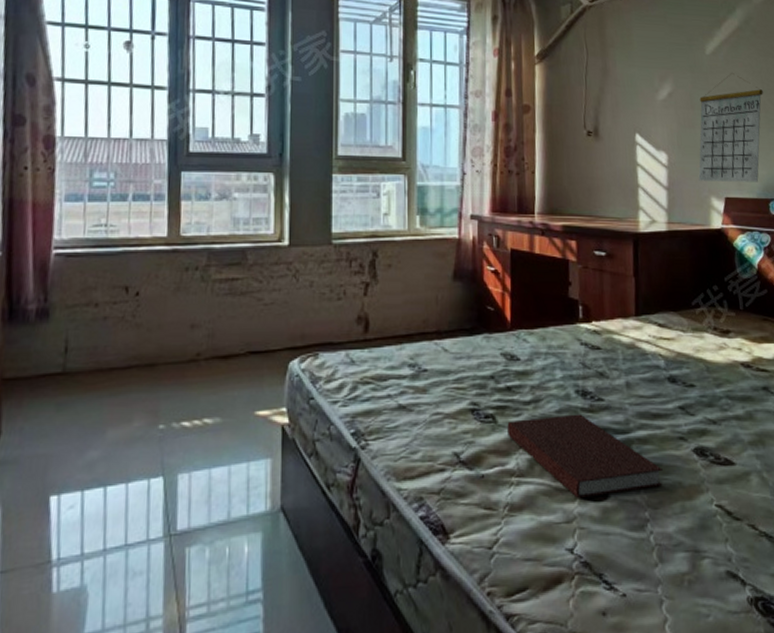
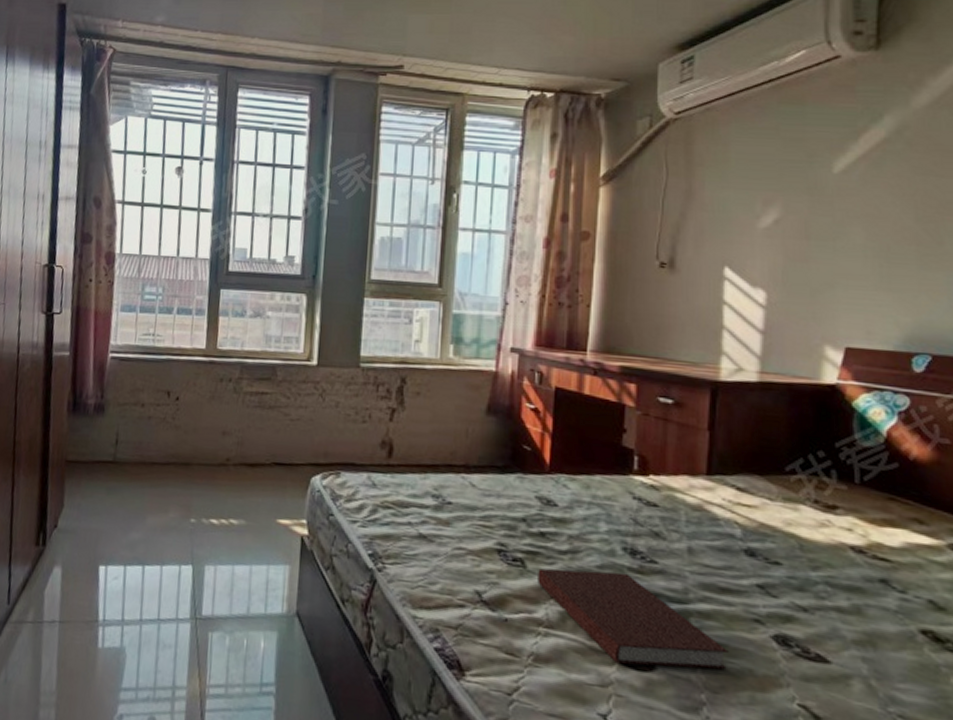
calendar: present [698,73,763,182] -> none [808,196,916,332]

